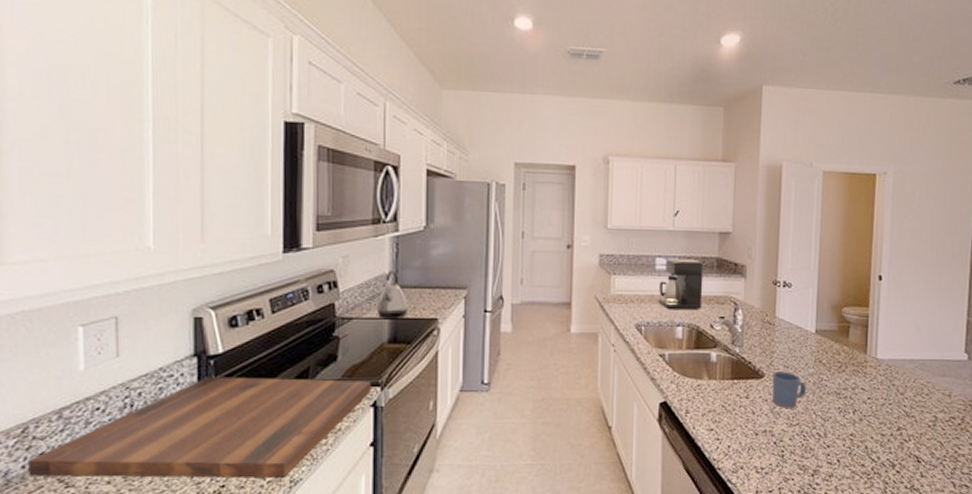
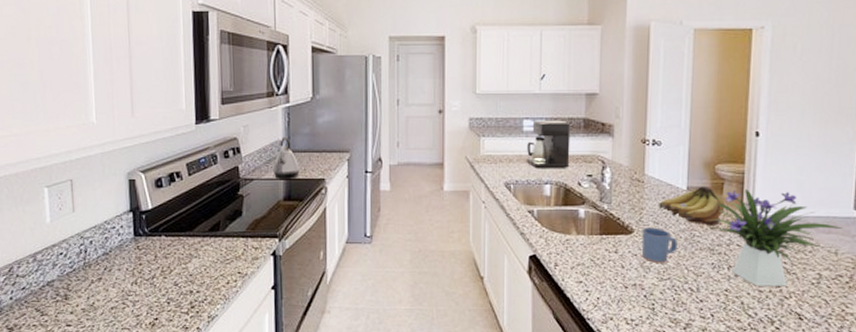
cutting board: present [28,377,371,478] -> none [14,229,271,313]
fruit: none [789,329,851,370] -> present [659,186,725,226]
flower arrangement: none [835,333,955,430] -> present [708,190,842,286]

